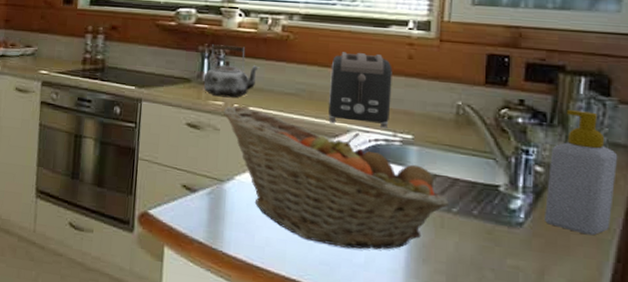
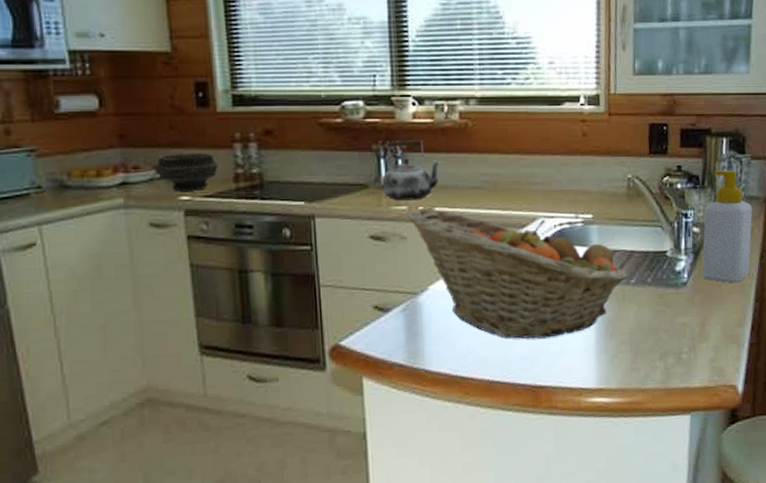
bowl: none [25,37,72,68] -> present [154,153,218,191]
toaster: present [328,52,392,129] -> none [512,135,571,213]

